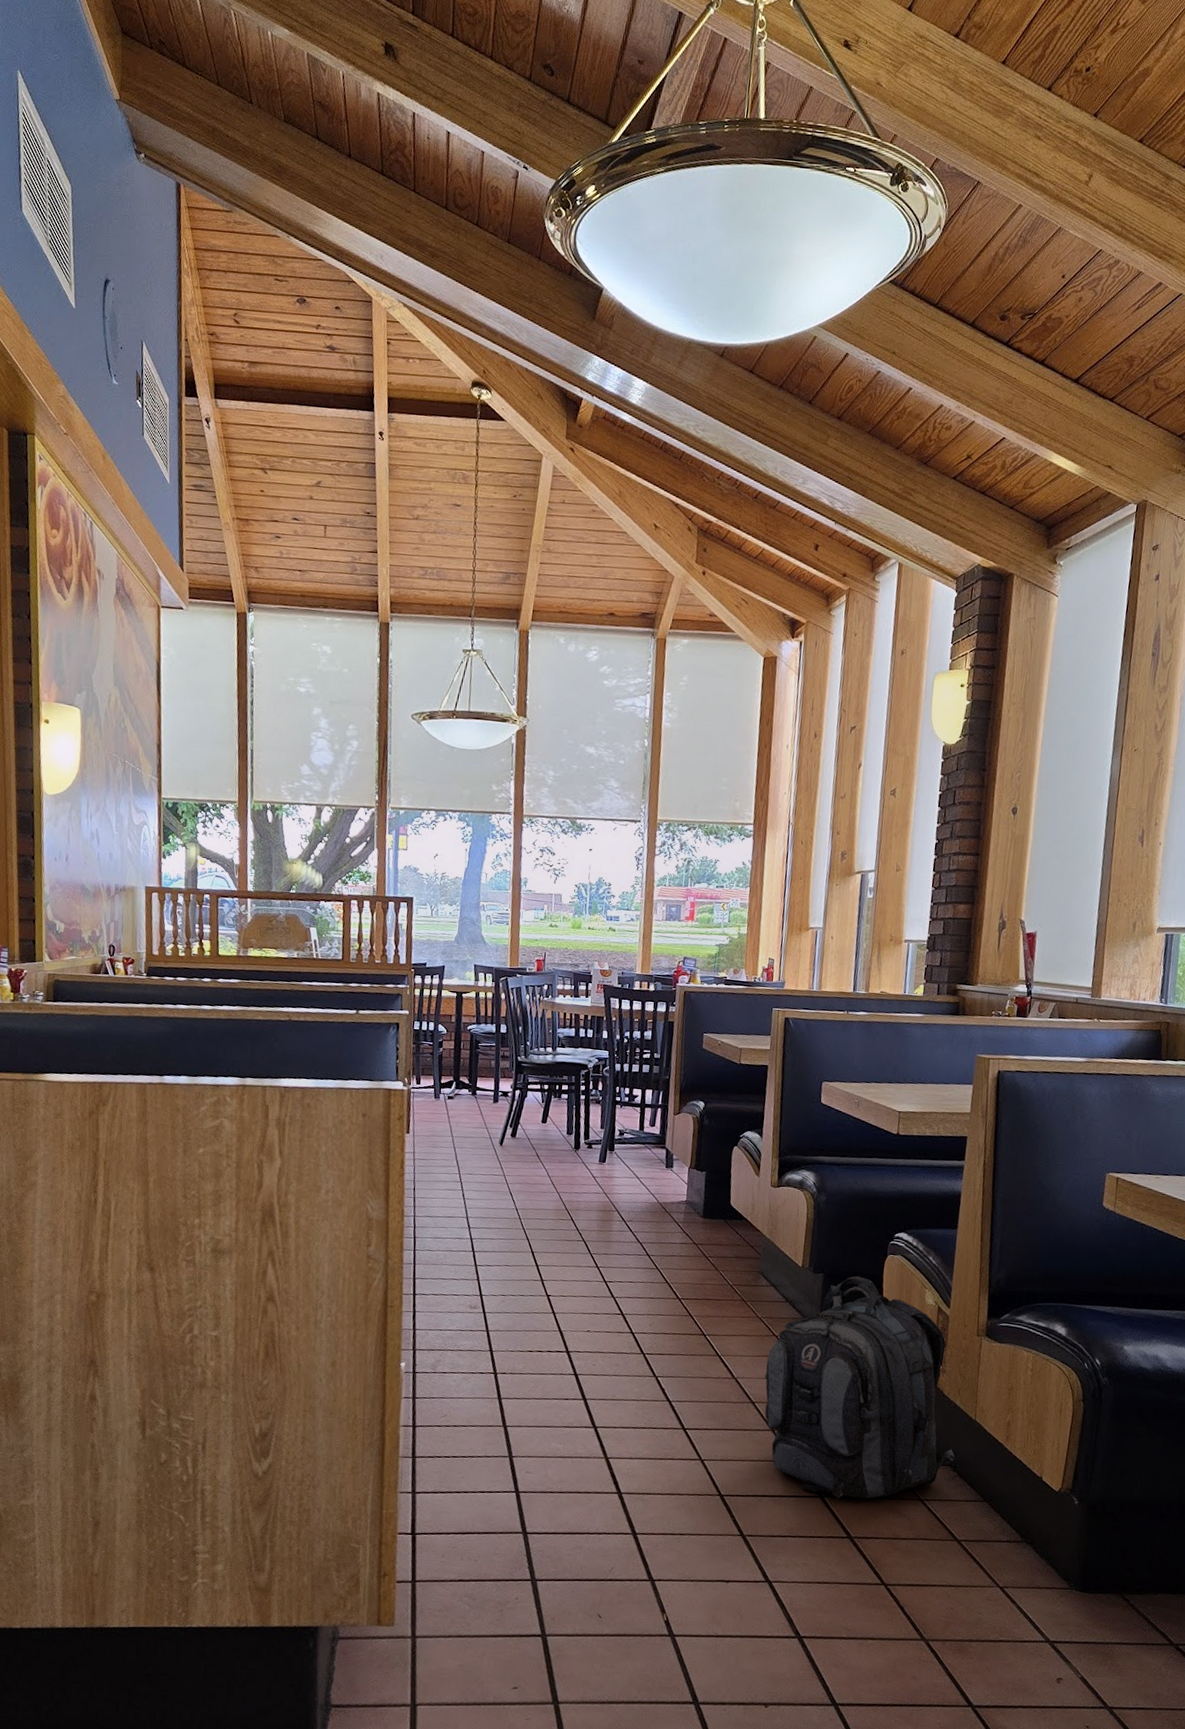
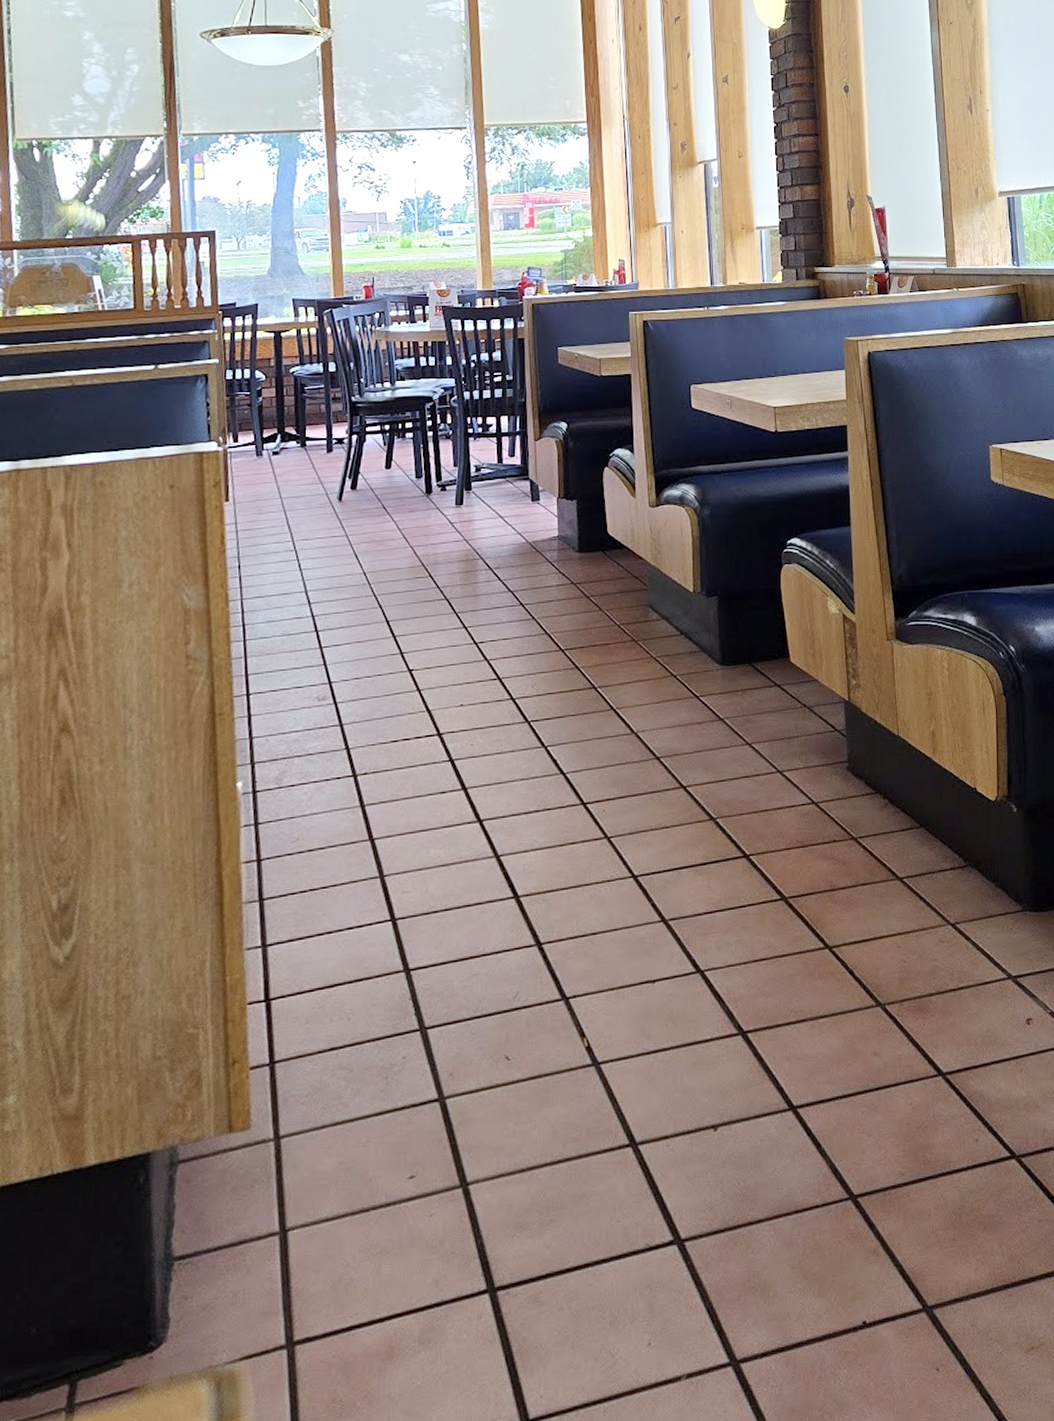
backpack: present [764,1275,955,1499] -> none [667,593,884,855]

